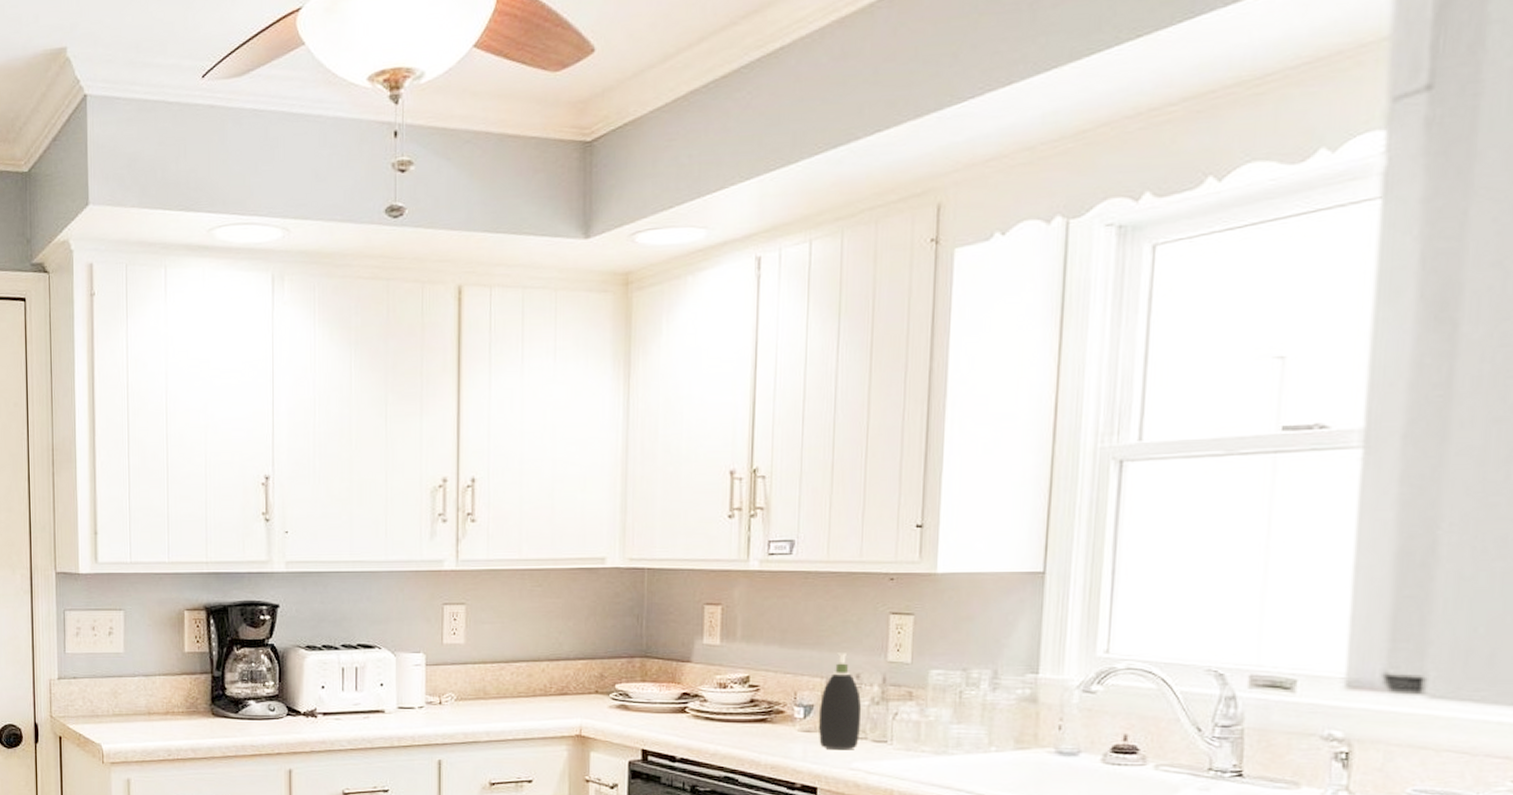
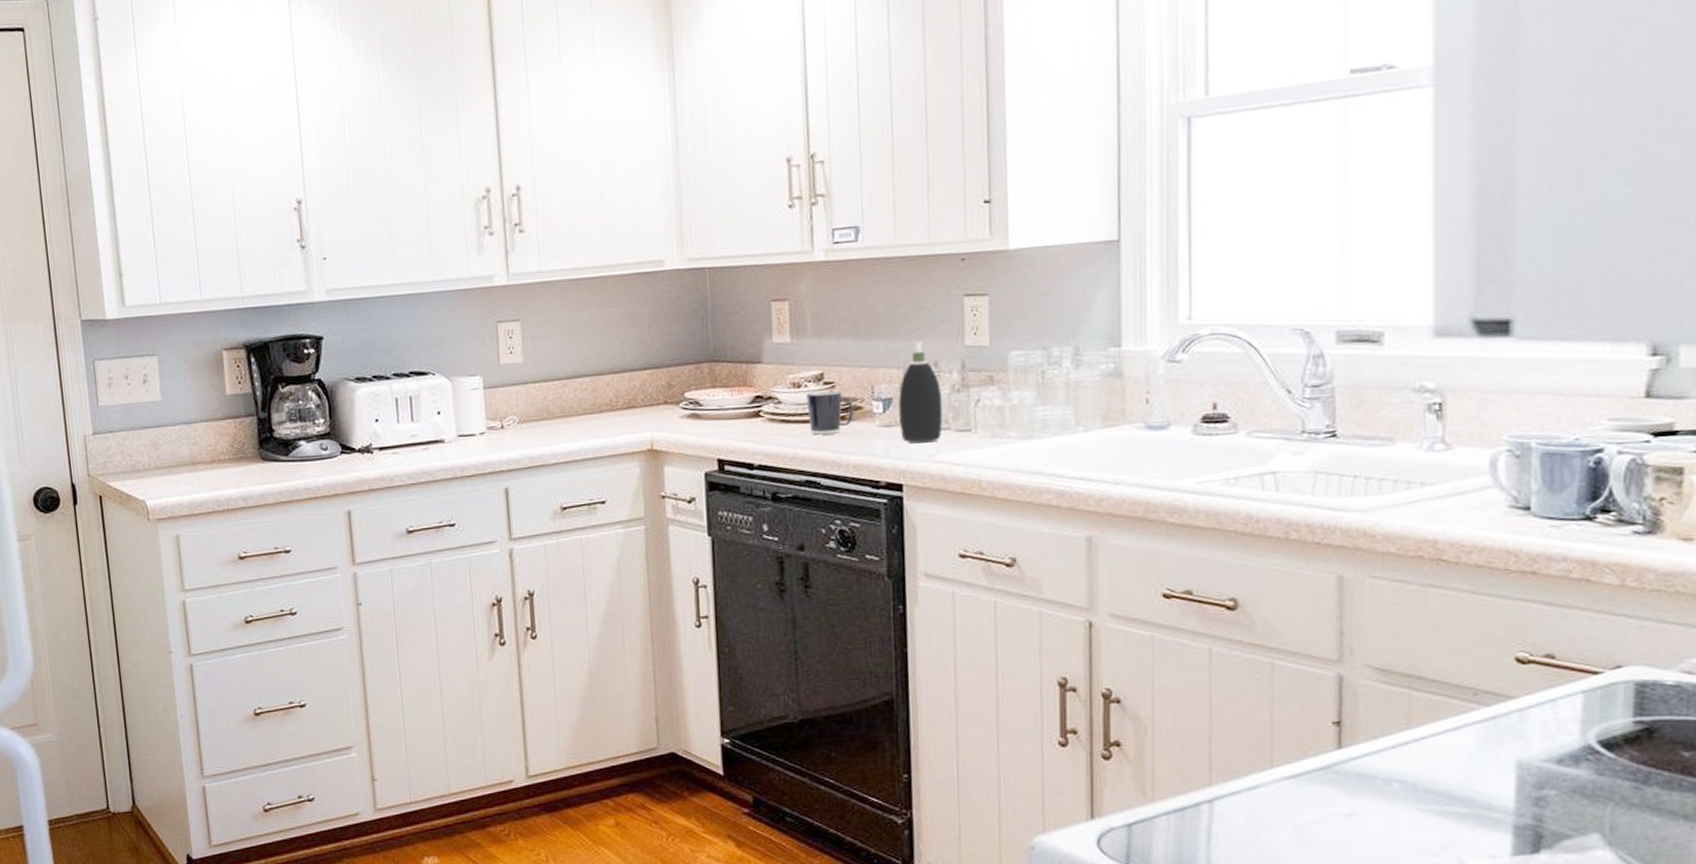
mug: none [731,693,775,734] -> present [806,390,853,435]

